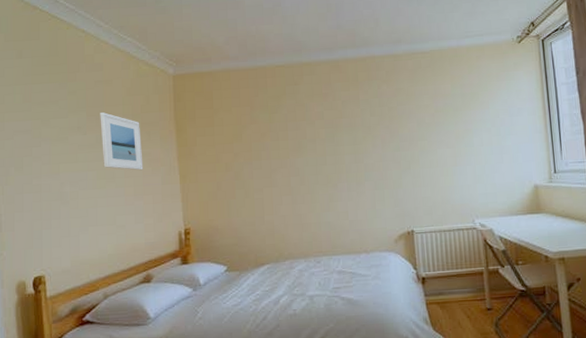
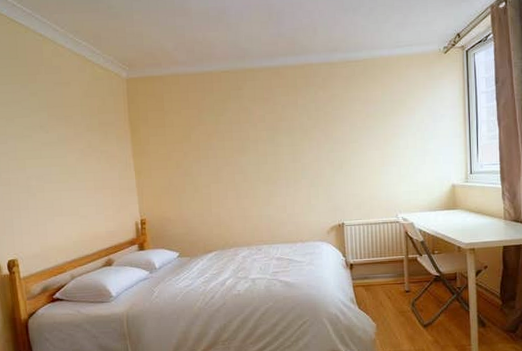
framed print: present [100,112,144,171] -> none [60,113,102,167]

